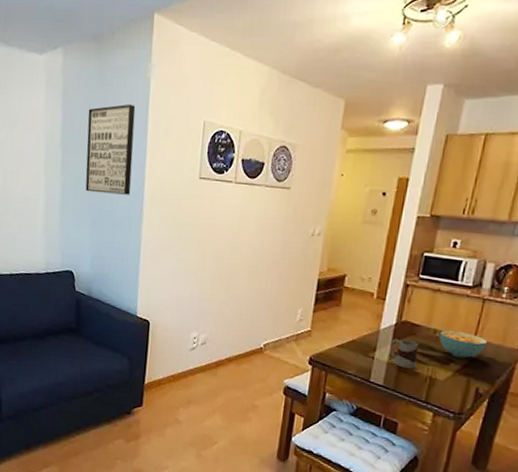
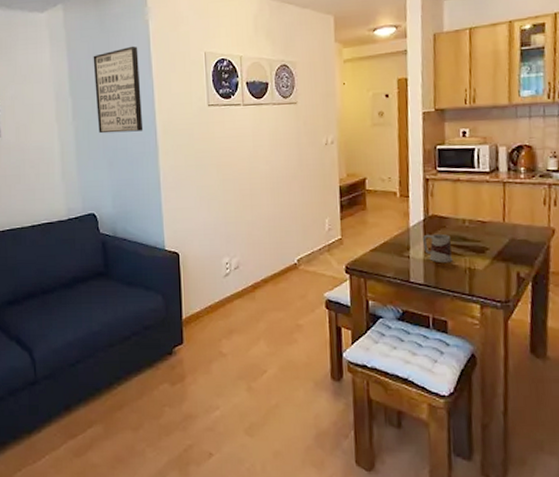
cereal bowl: present [439,329,488,359] -> none [468,217,518,245]

